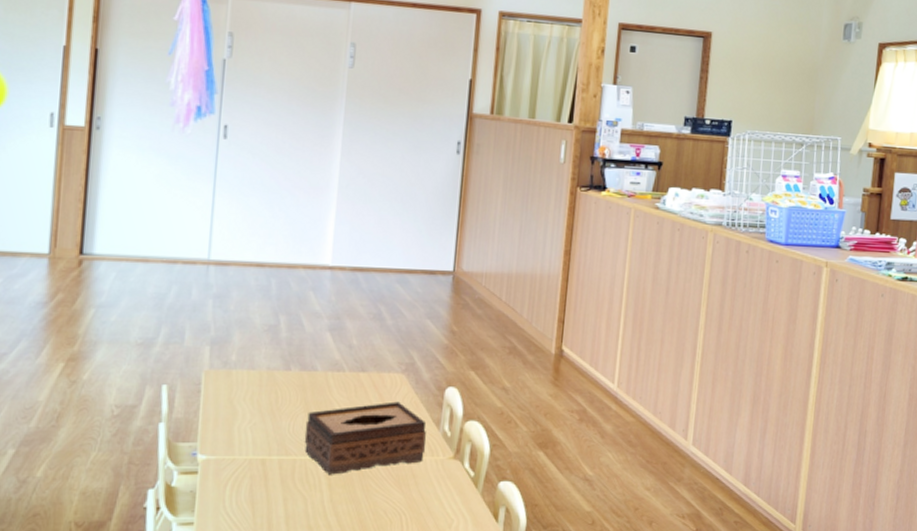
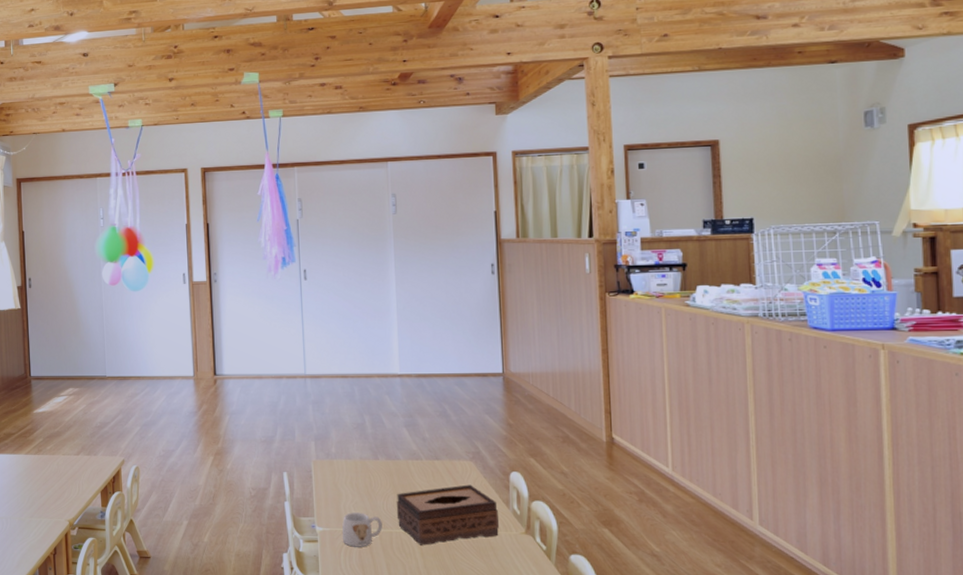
mug: none [230,436,285,479] -> present [341,512,382,547]

